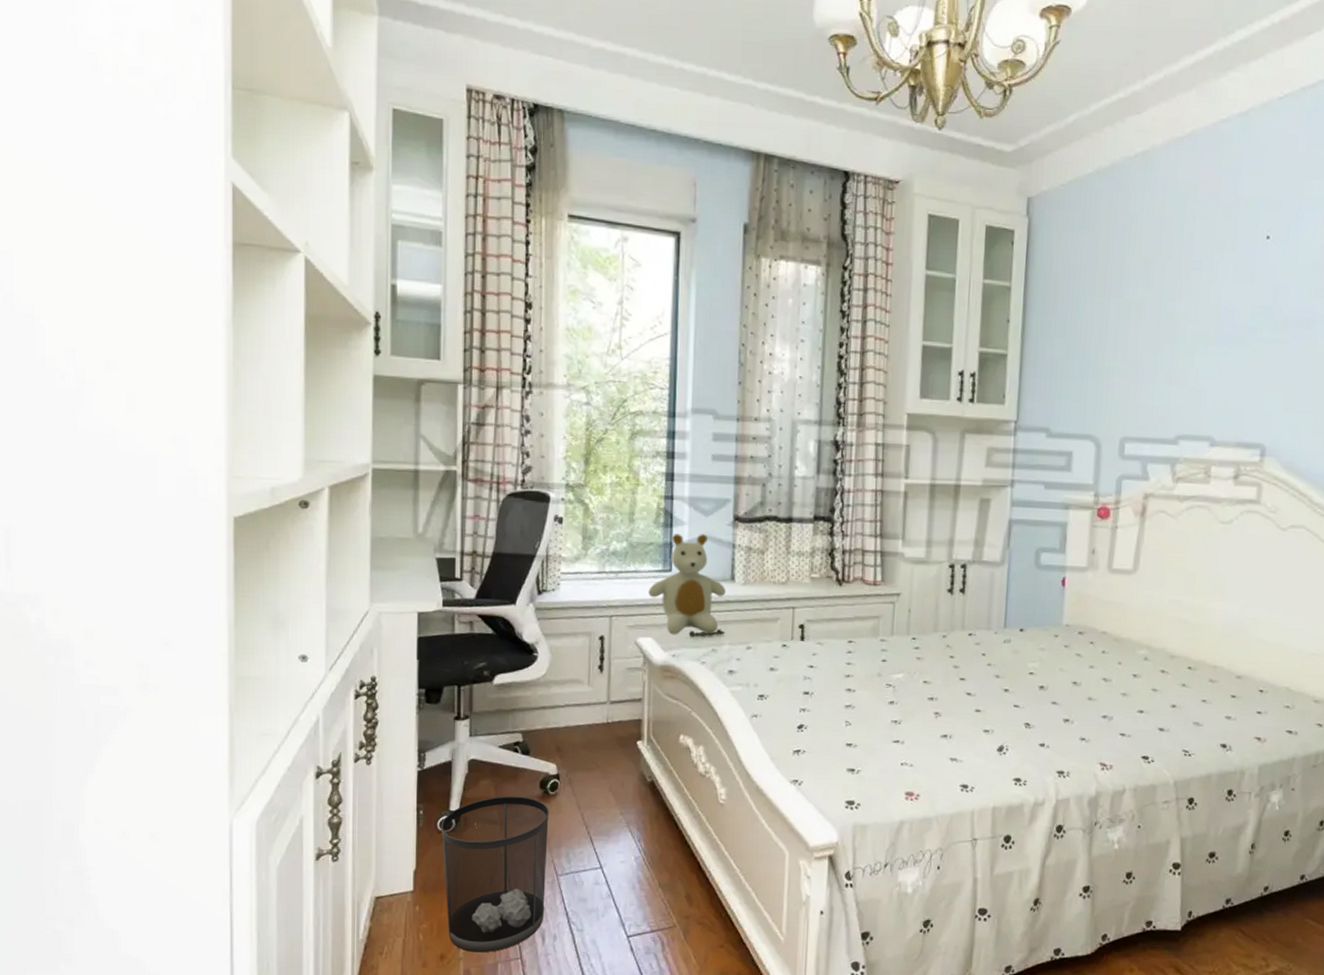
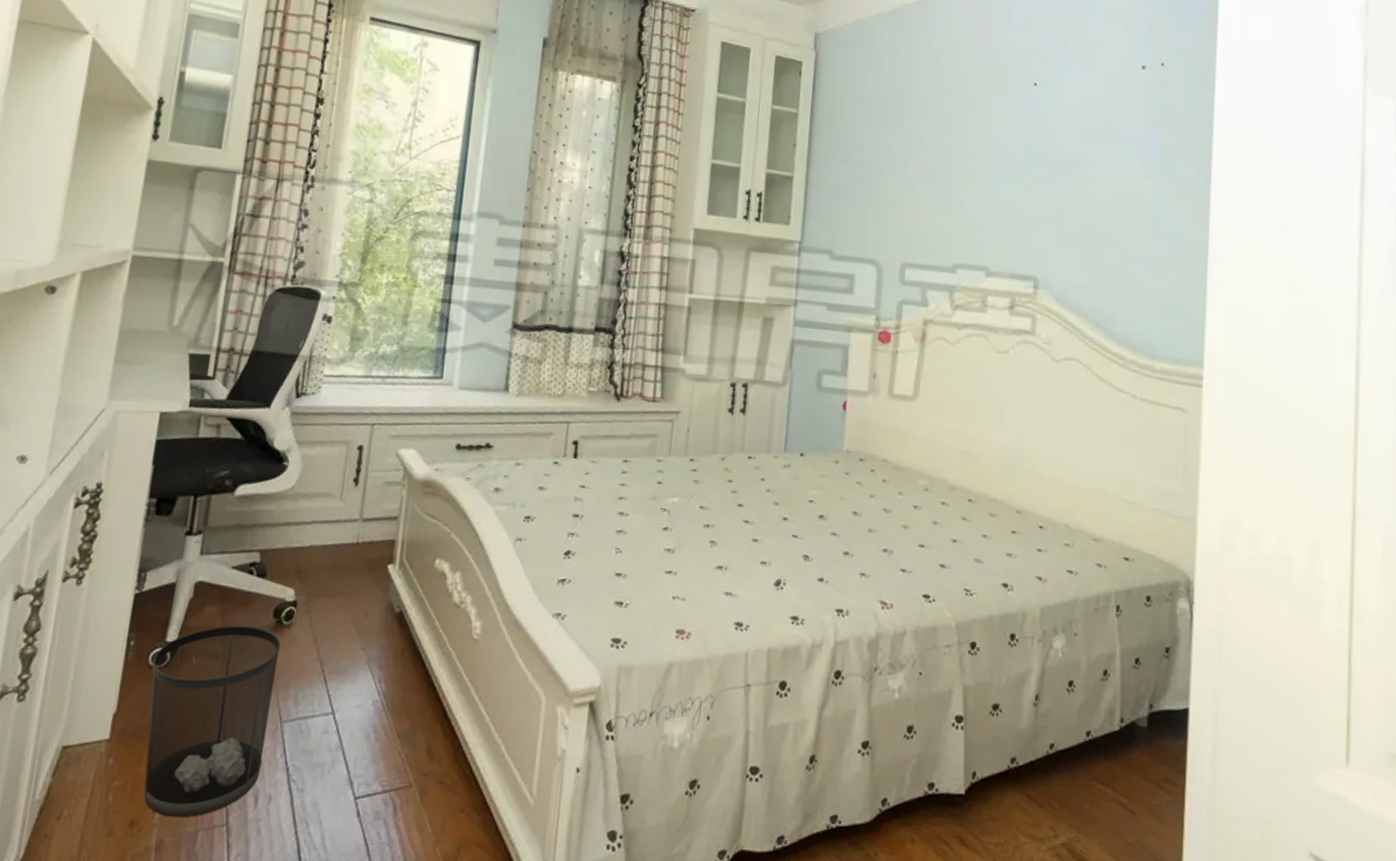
stuffed bear: present [648,534,727,635] -> none [415,339,499,448]

